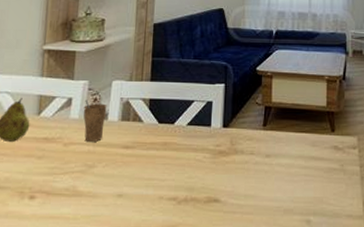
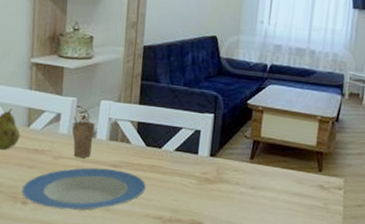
plate: none [29,151,160,200] -> present [21,167,147,211]

